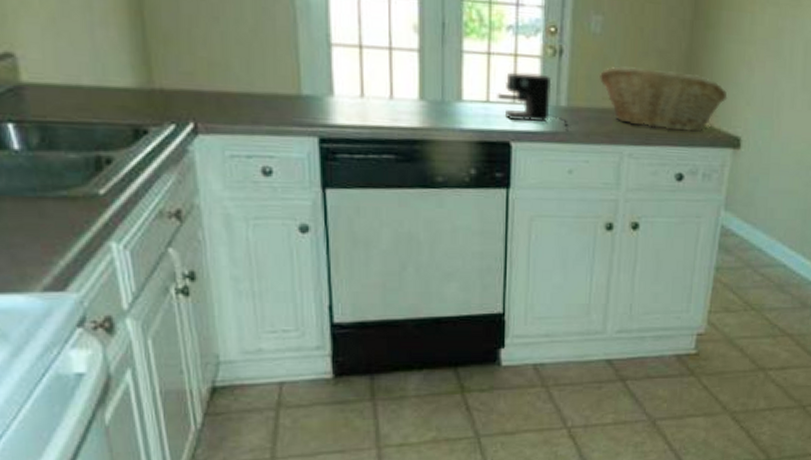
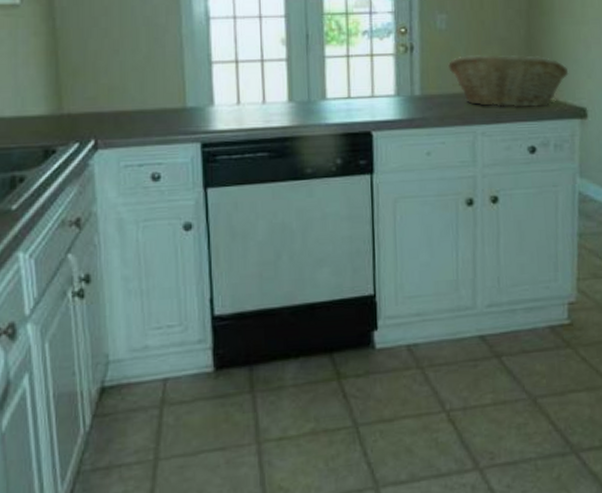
coffee maker: present [497,72,568,127] -> none [357,69,424,114]

